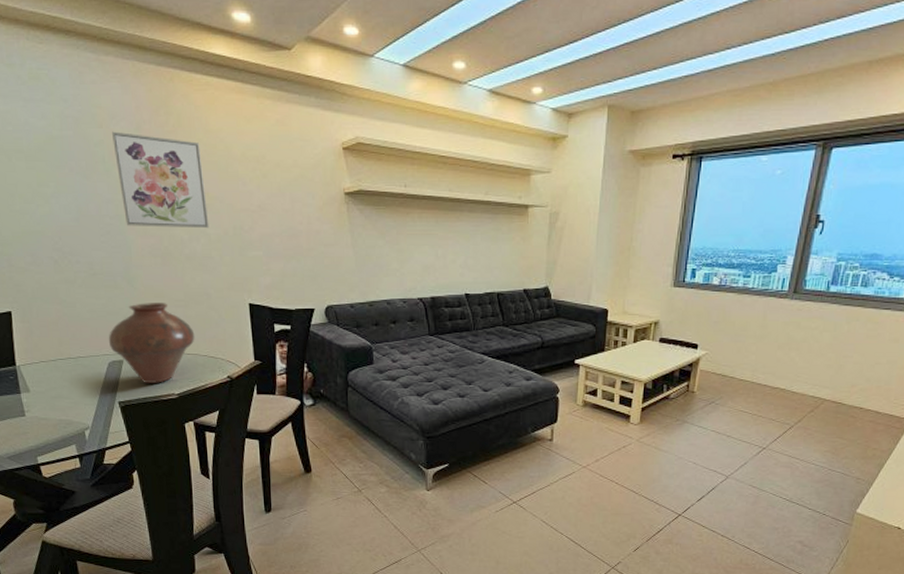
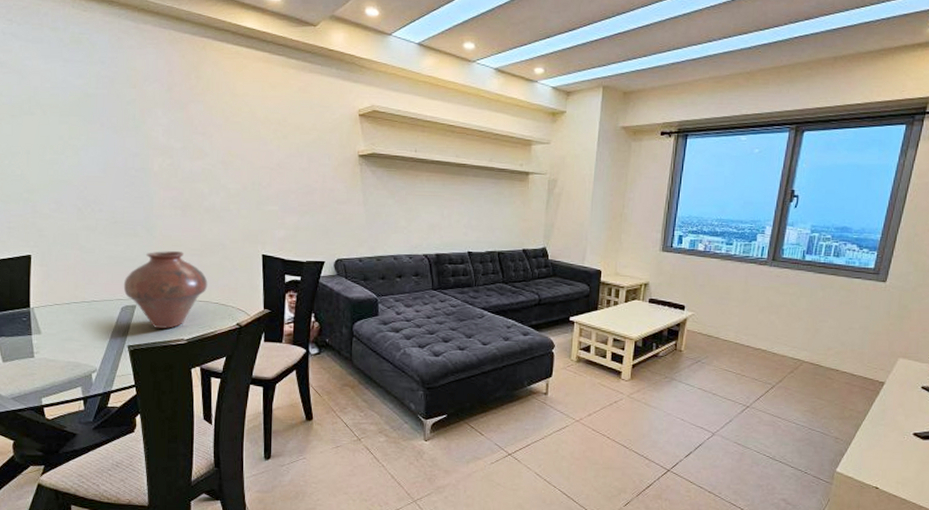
wall art: present [112,131,209,229] -> none [144,91,230,184]

